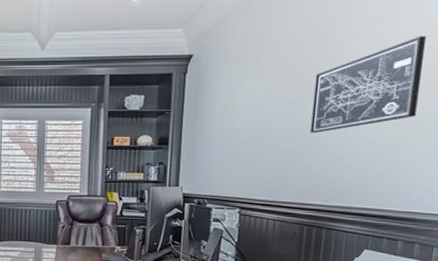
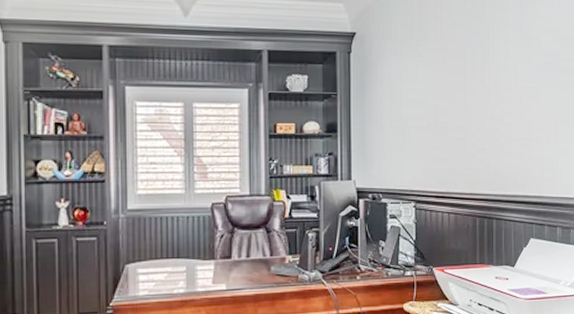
wall art: present [310,36,426,133] -> none [473,26,558,119]

